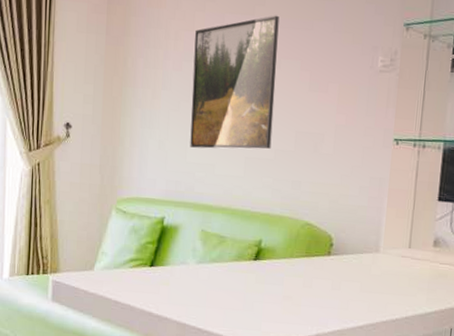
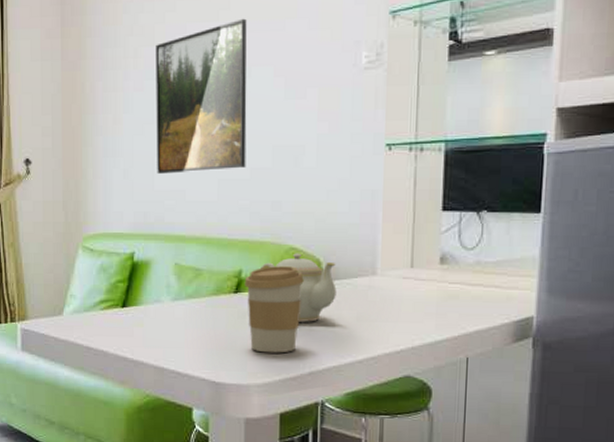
coffee cup: none [263,238,316,316] -> present [244,266,304,353]
teapot: none [279,228,345,290] -> present [261,253,337,322]

